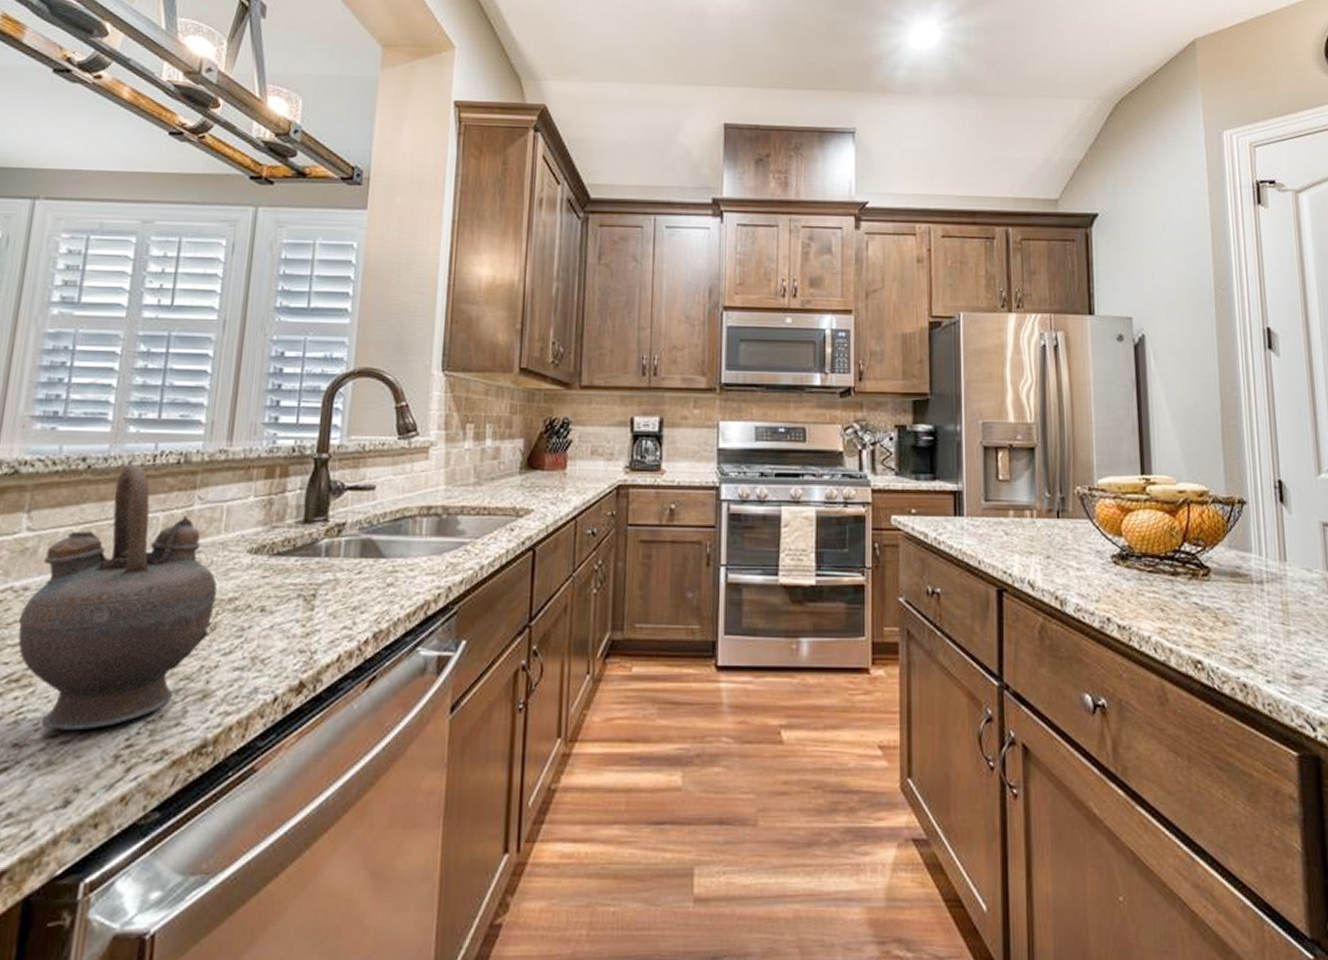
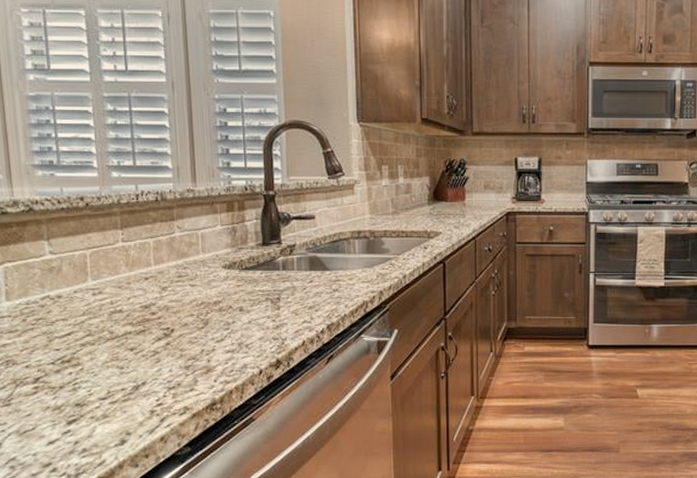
teapot: present [18,463,218,731] -> none [59,201,205,395]

